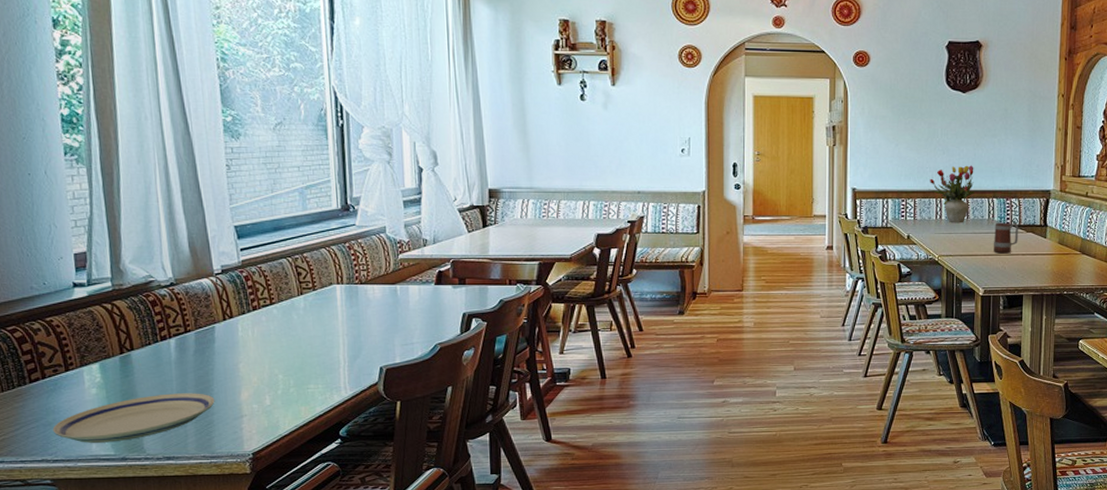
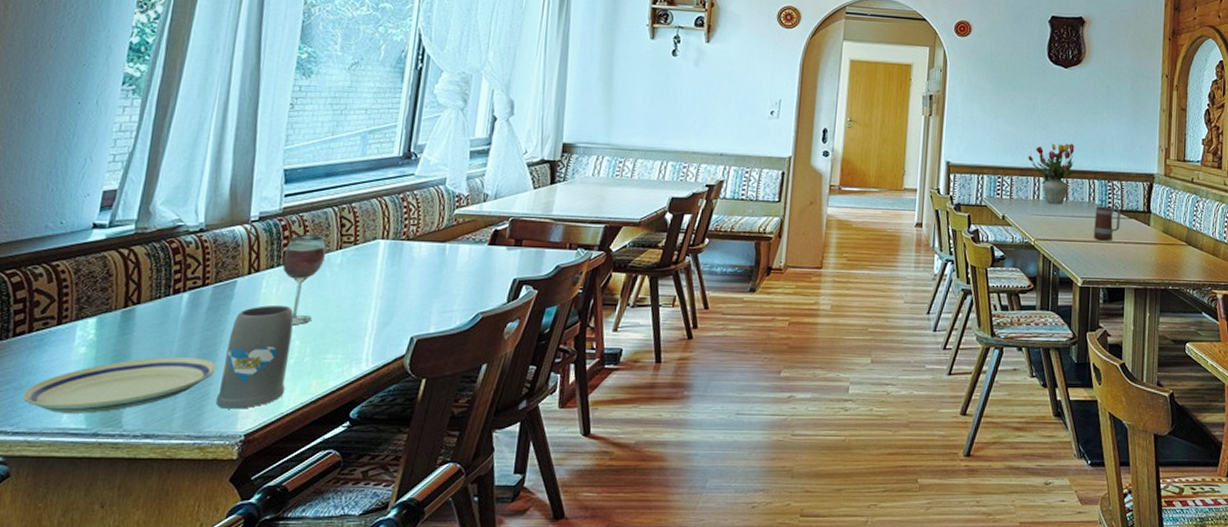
beer mug: none [219,345,279,433] -> present [215,304,294,409]
wineglass: none [251,283,290,362] -> present [282,234,326,325]

